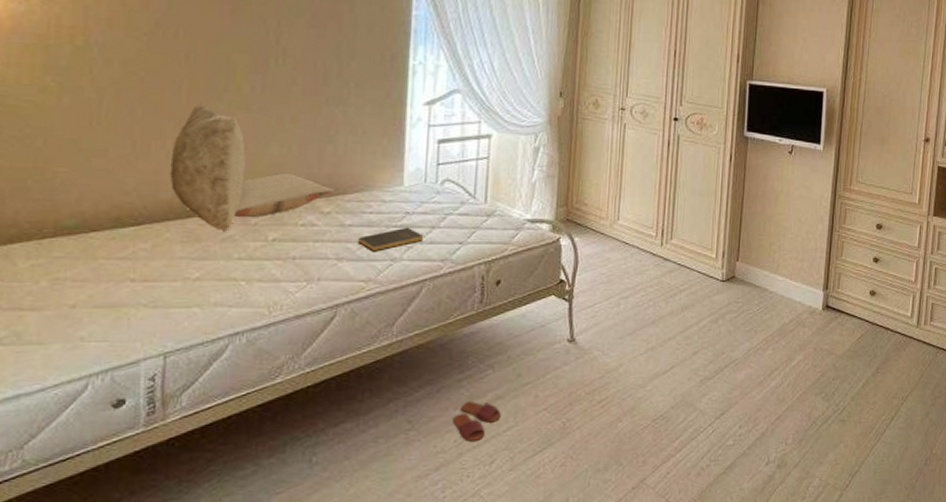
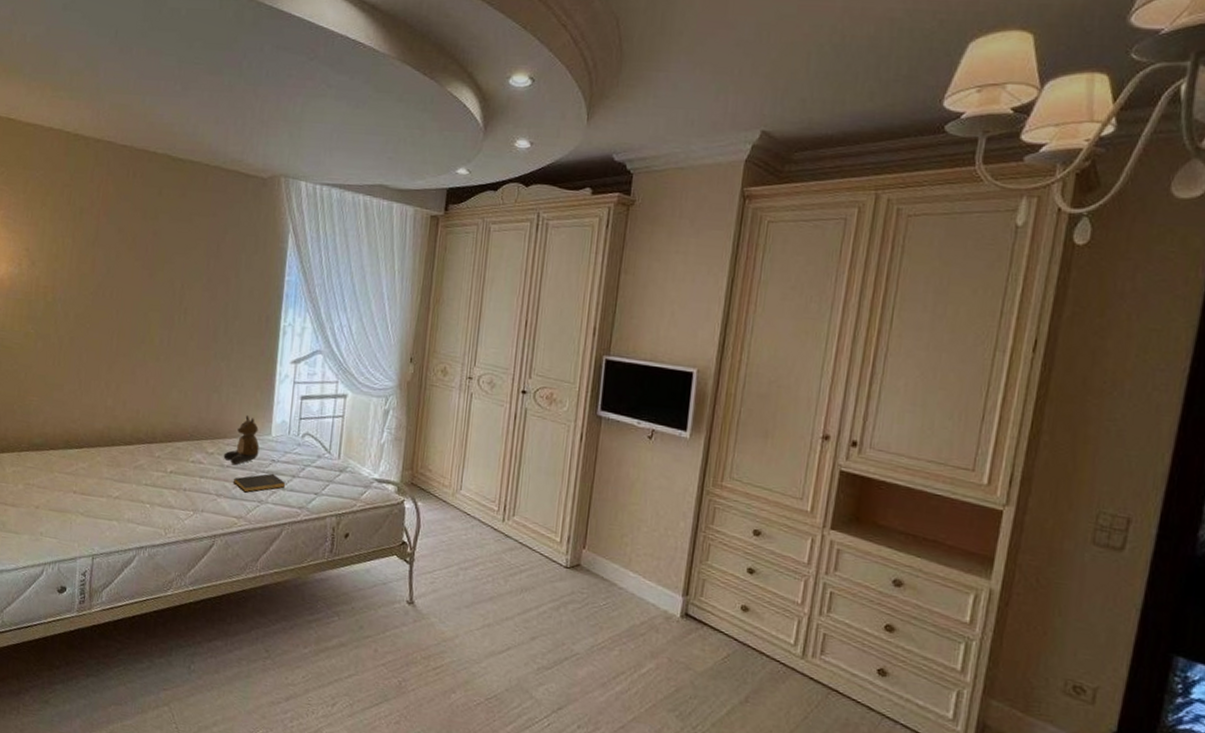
pillow: present [169,103,246,230] -> none [102,351,155,460]
pillow: present [234,172,335,218] -> none [144,415,218,451]
bear: none [343,165,389,222] -> present [223,414,260,465]
slippers: present [452,402,501,441] -> none [302,643,344,682]

